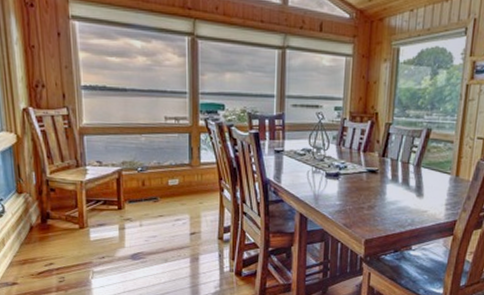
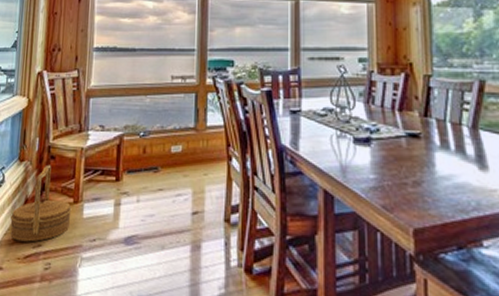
woven basket: none [18,196,78,262] -> present [10,164,72,242]

